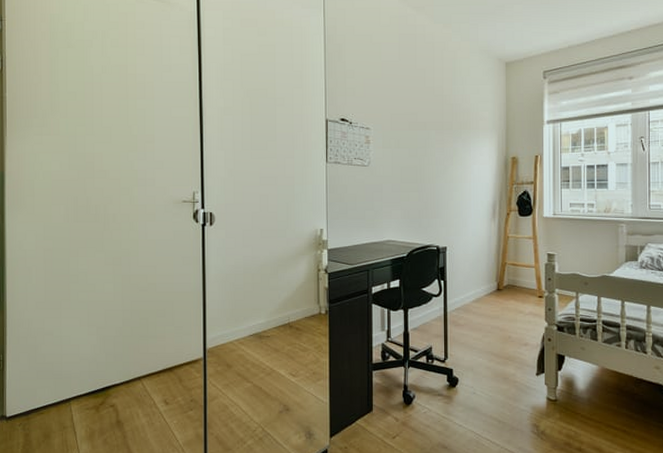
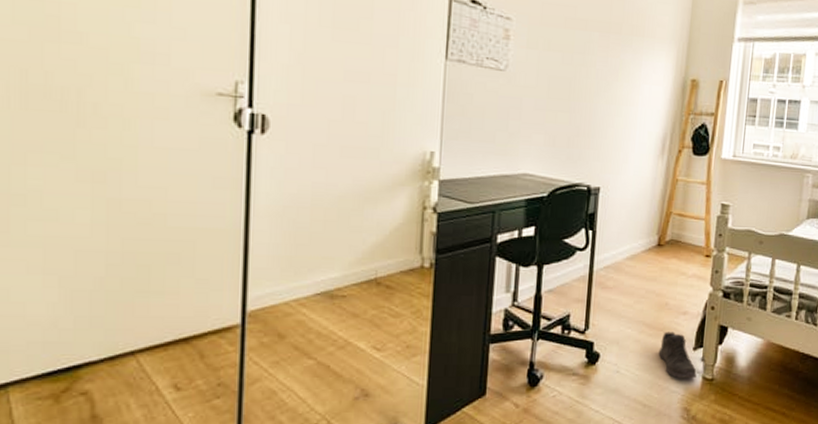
athletic shoe: none [507,360,542,400] -> present [658,331,697,379]

